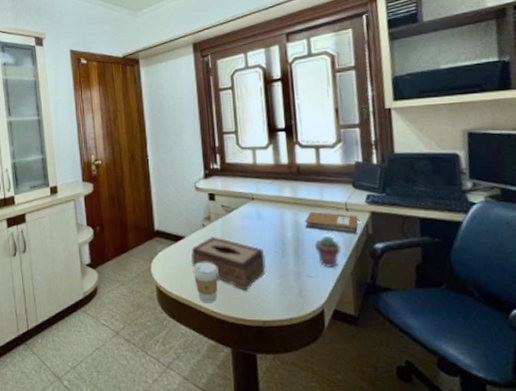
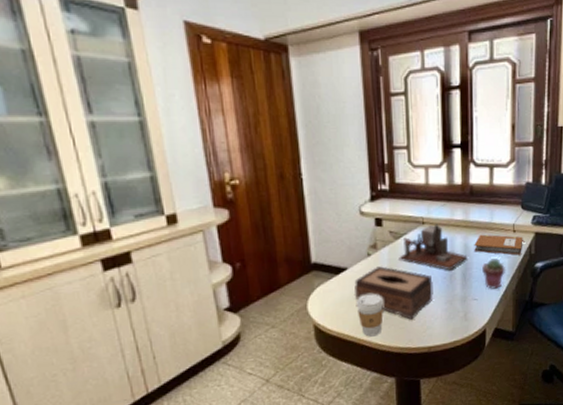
desk organizer: none [231,200,299,246] -> present [399,224,468,271]

